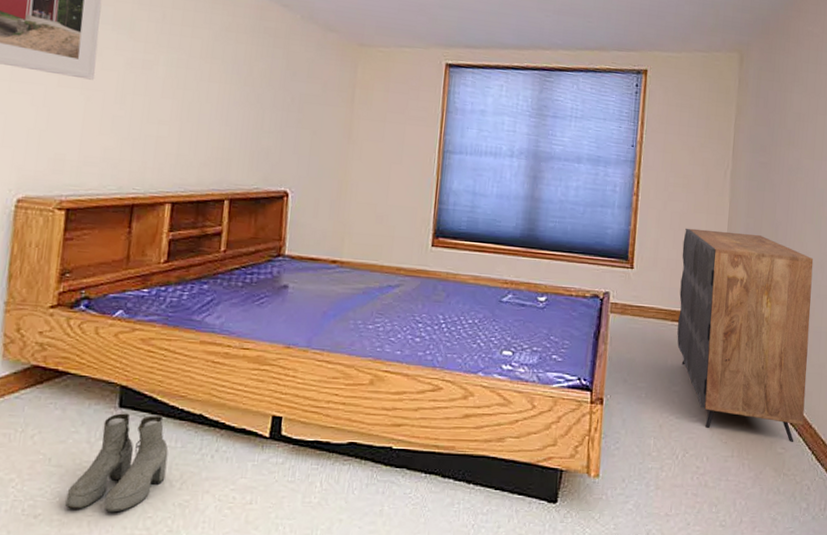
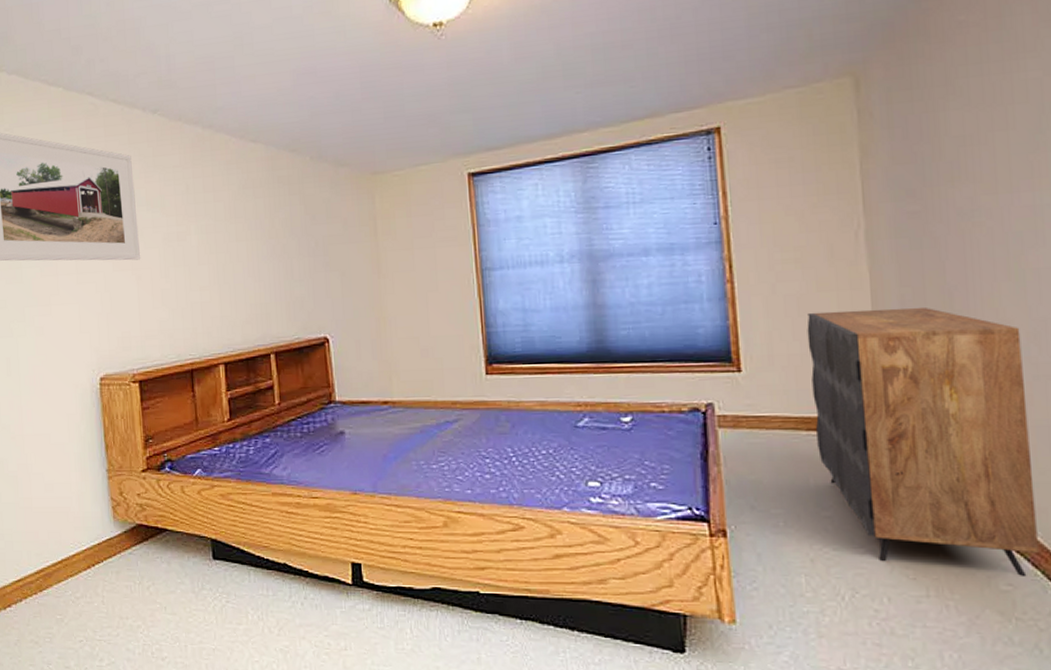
boots: present [65,413,169,513] -> none [184,564,264,657]

